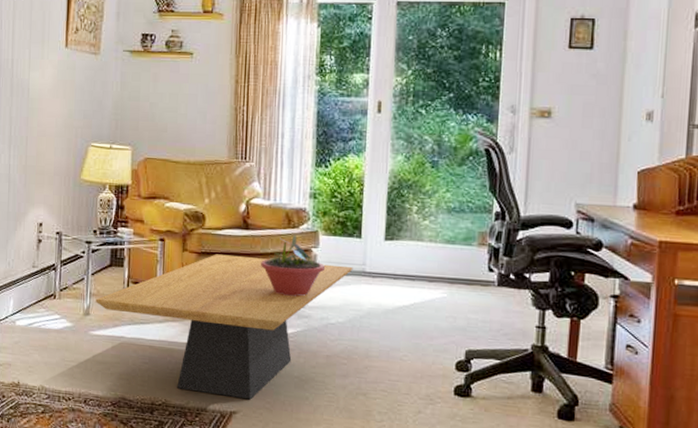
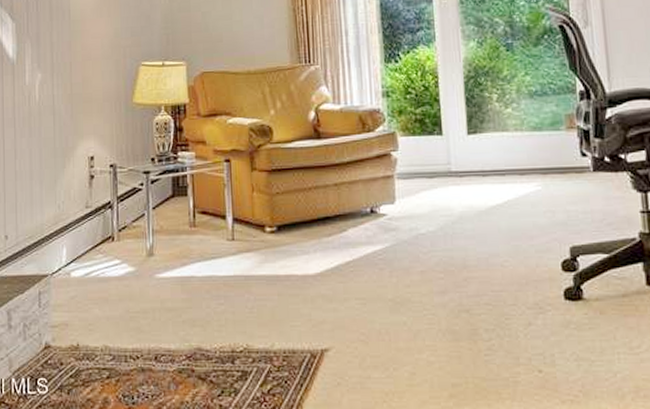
coffee table: present [96,254,353,400] -> none [159,167,438,333]
potted flower: present [261,234,326,297] -> none [338,138,408,208]

